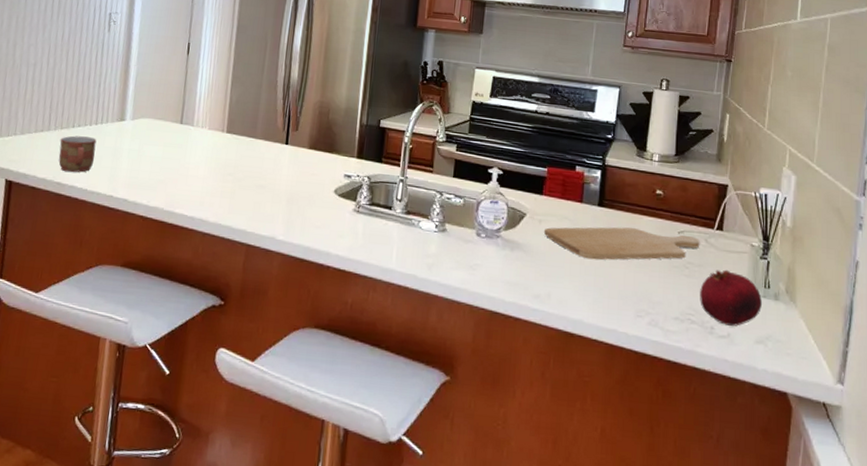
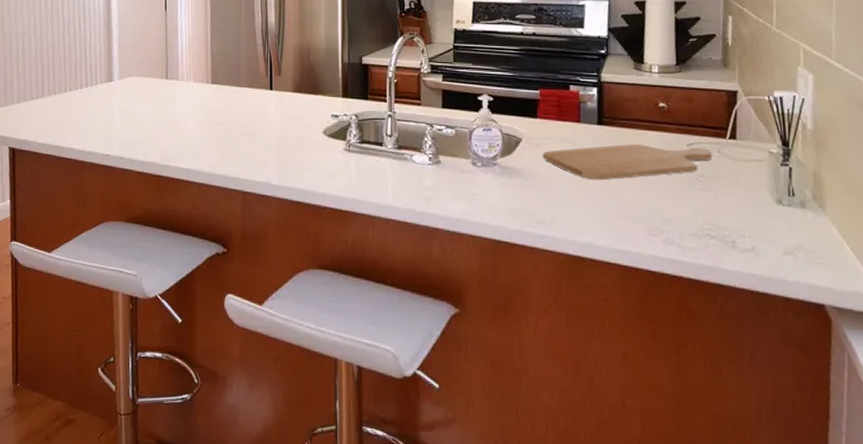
mug: present [58,135,97,173] -> none [54,100,89,136]
fruit: present [700,269,762,326] -> none [717,180,787,238]

